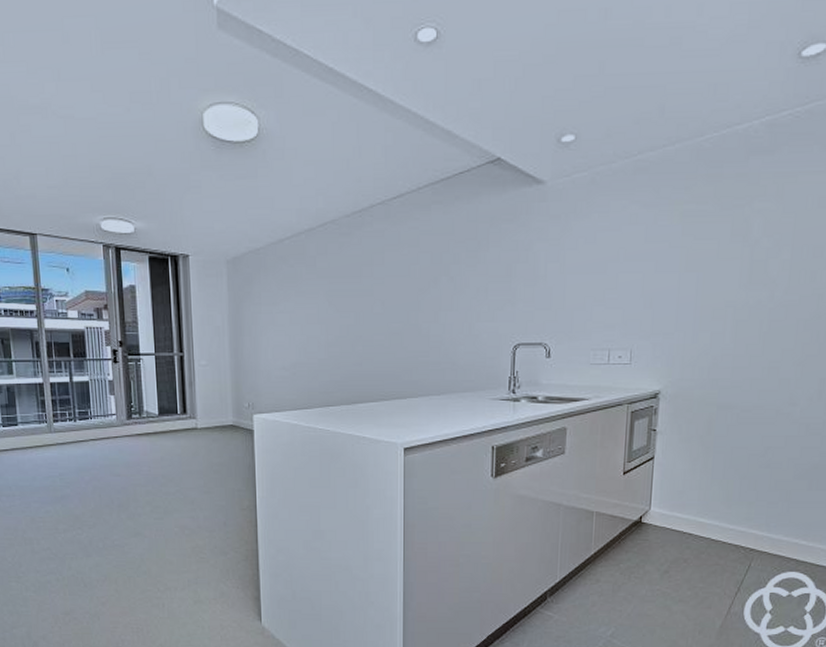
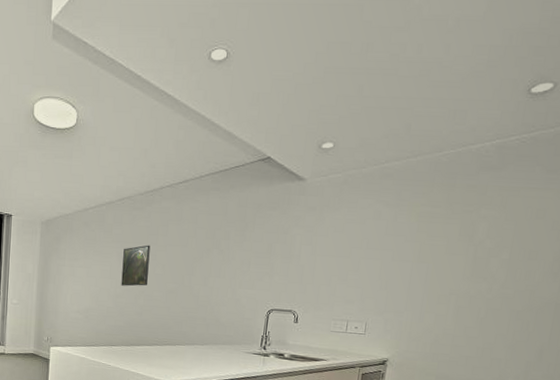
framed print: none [332,278,365,332] -> present [121,245,151,287]

